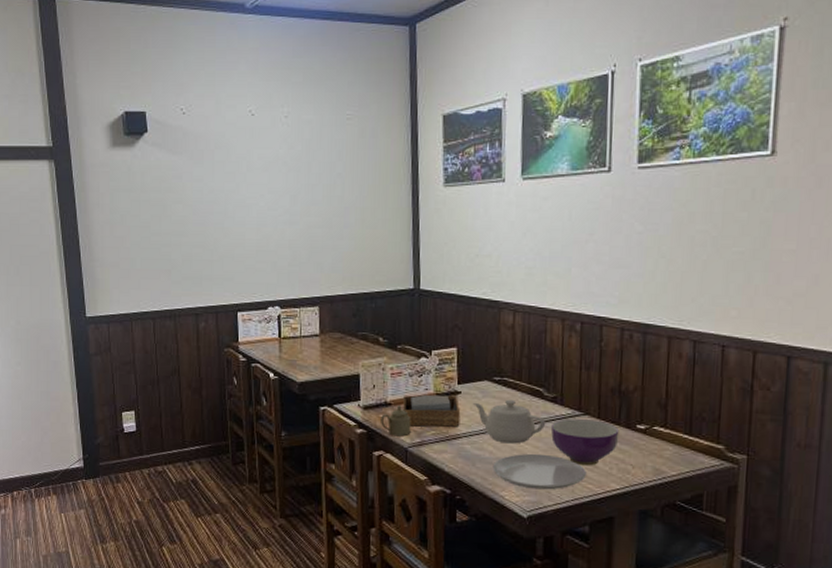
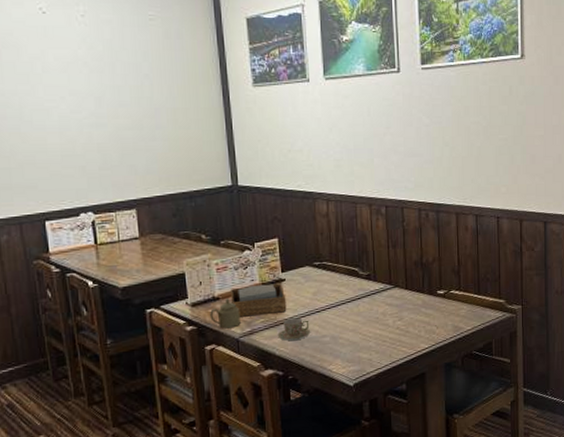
teacup: none [448,434,485,459] -> present [277,318,311,341]
teapot: present [474,399,546,444] -> none [298,281,363,322]
plate: present [492,453,586,490] -> none [319,326,400,359]
bowl: present [550,419,620,466] -> none [367,291,424,332]

